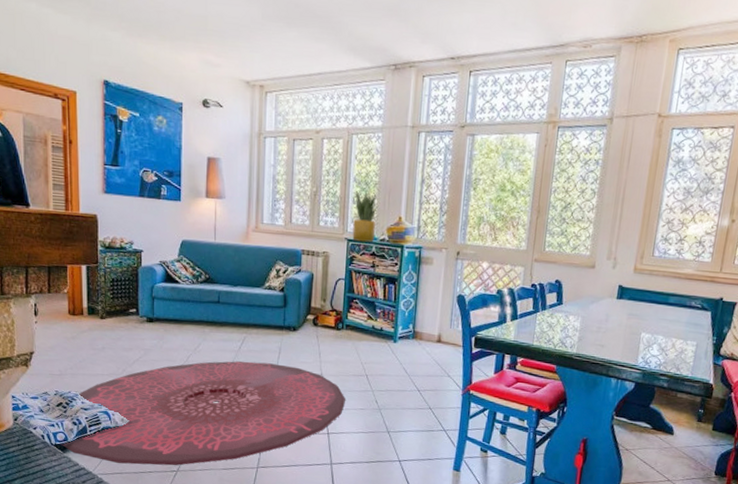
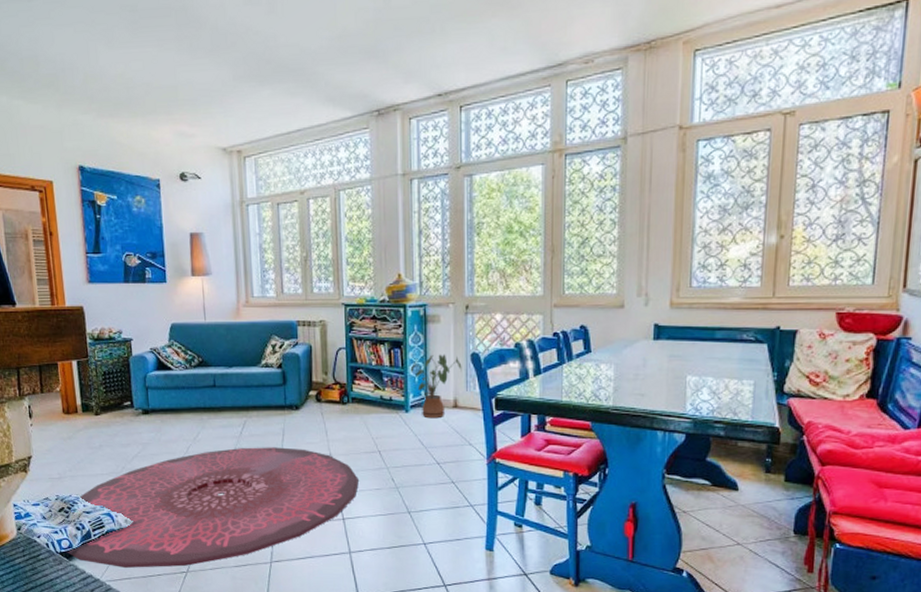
planter: present [352,190,378,243] -> none [346,249,374,306]
house plant: none [401,293,448,351] -> present [410,354,462,419]

